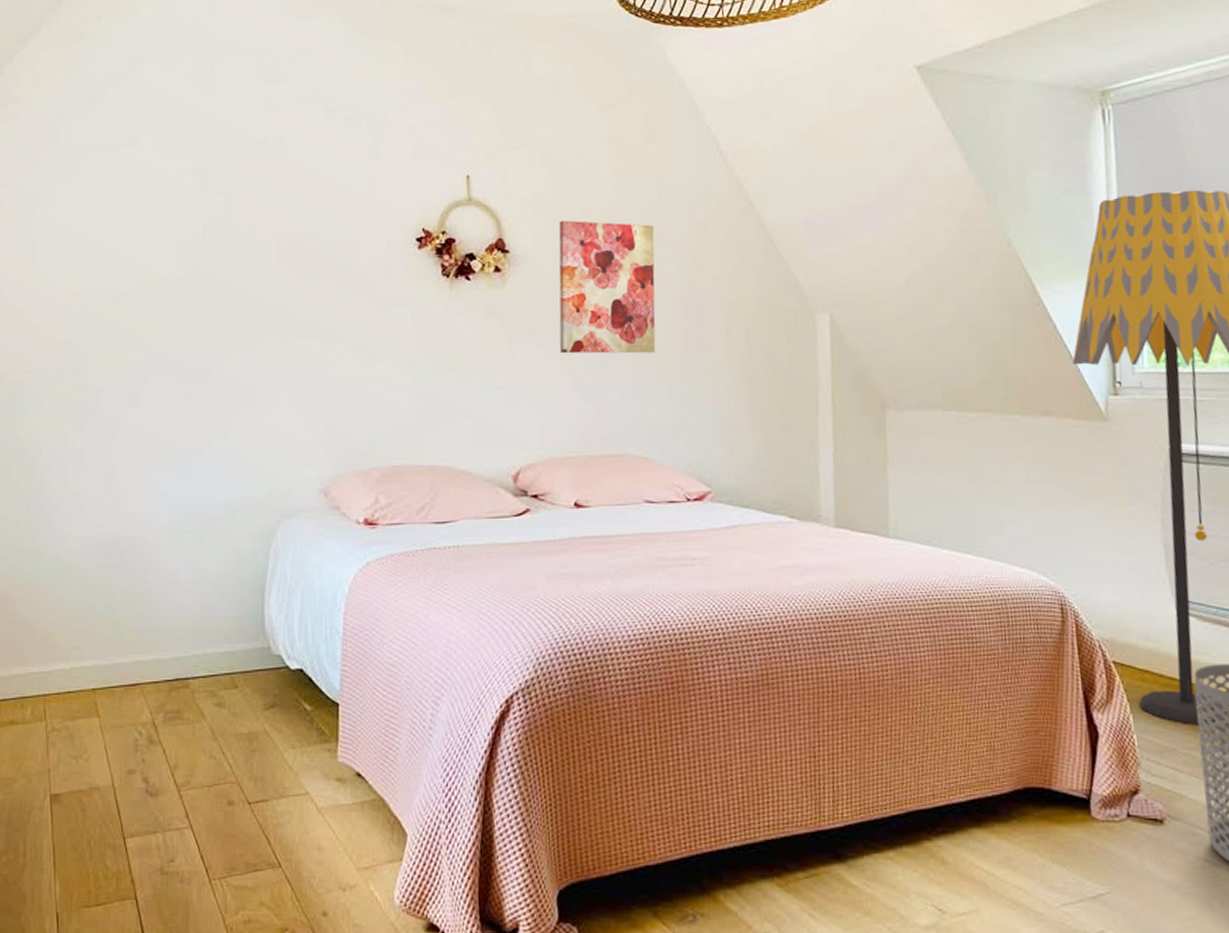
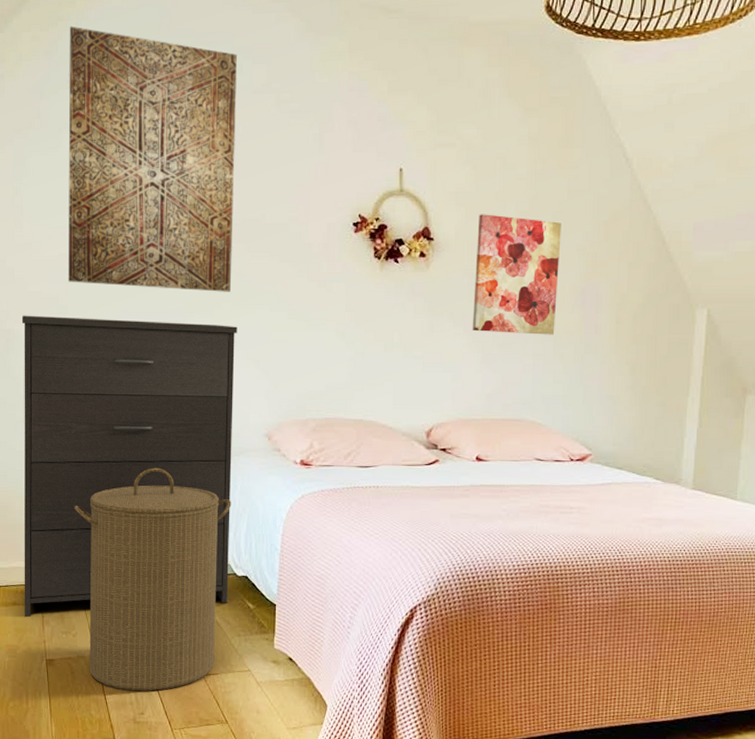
dresser: none [24,362,285,740] -> present [21,315,237,618]
wall art: none [86,42,280,325] -> present [68,26,237,292]
laundry hamper: none [90,538,282,831] -> present [75,467,232,691]

